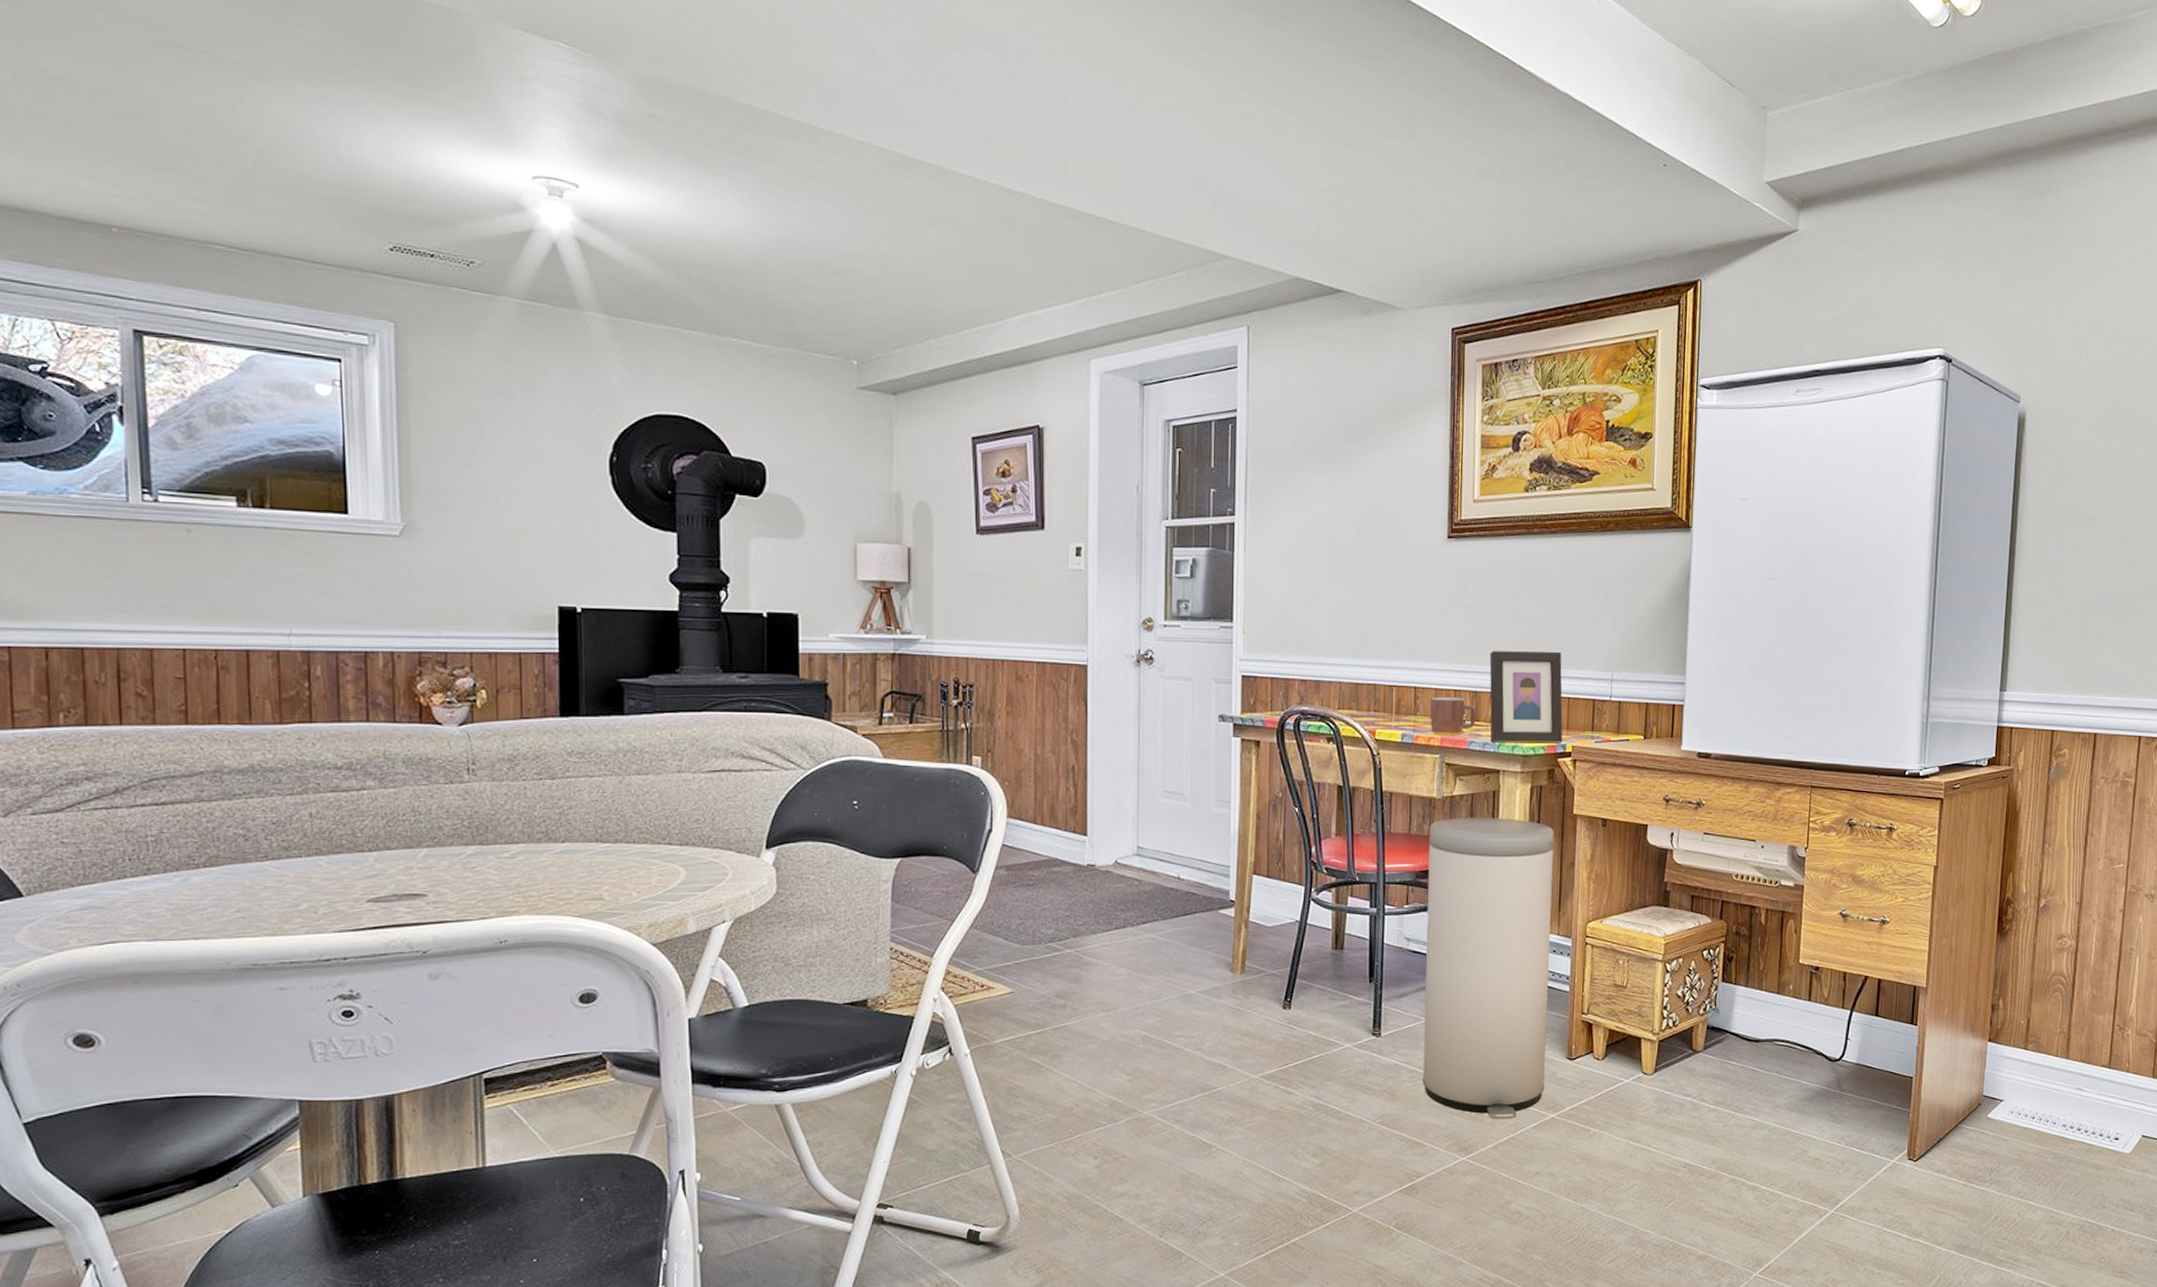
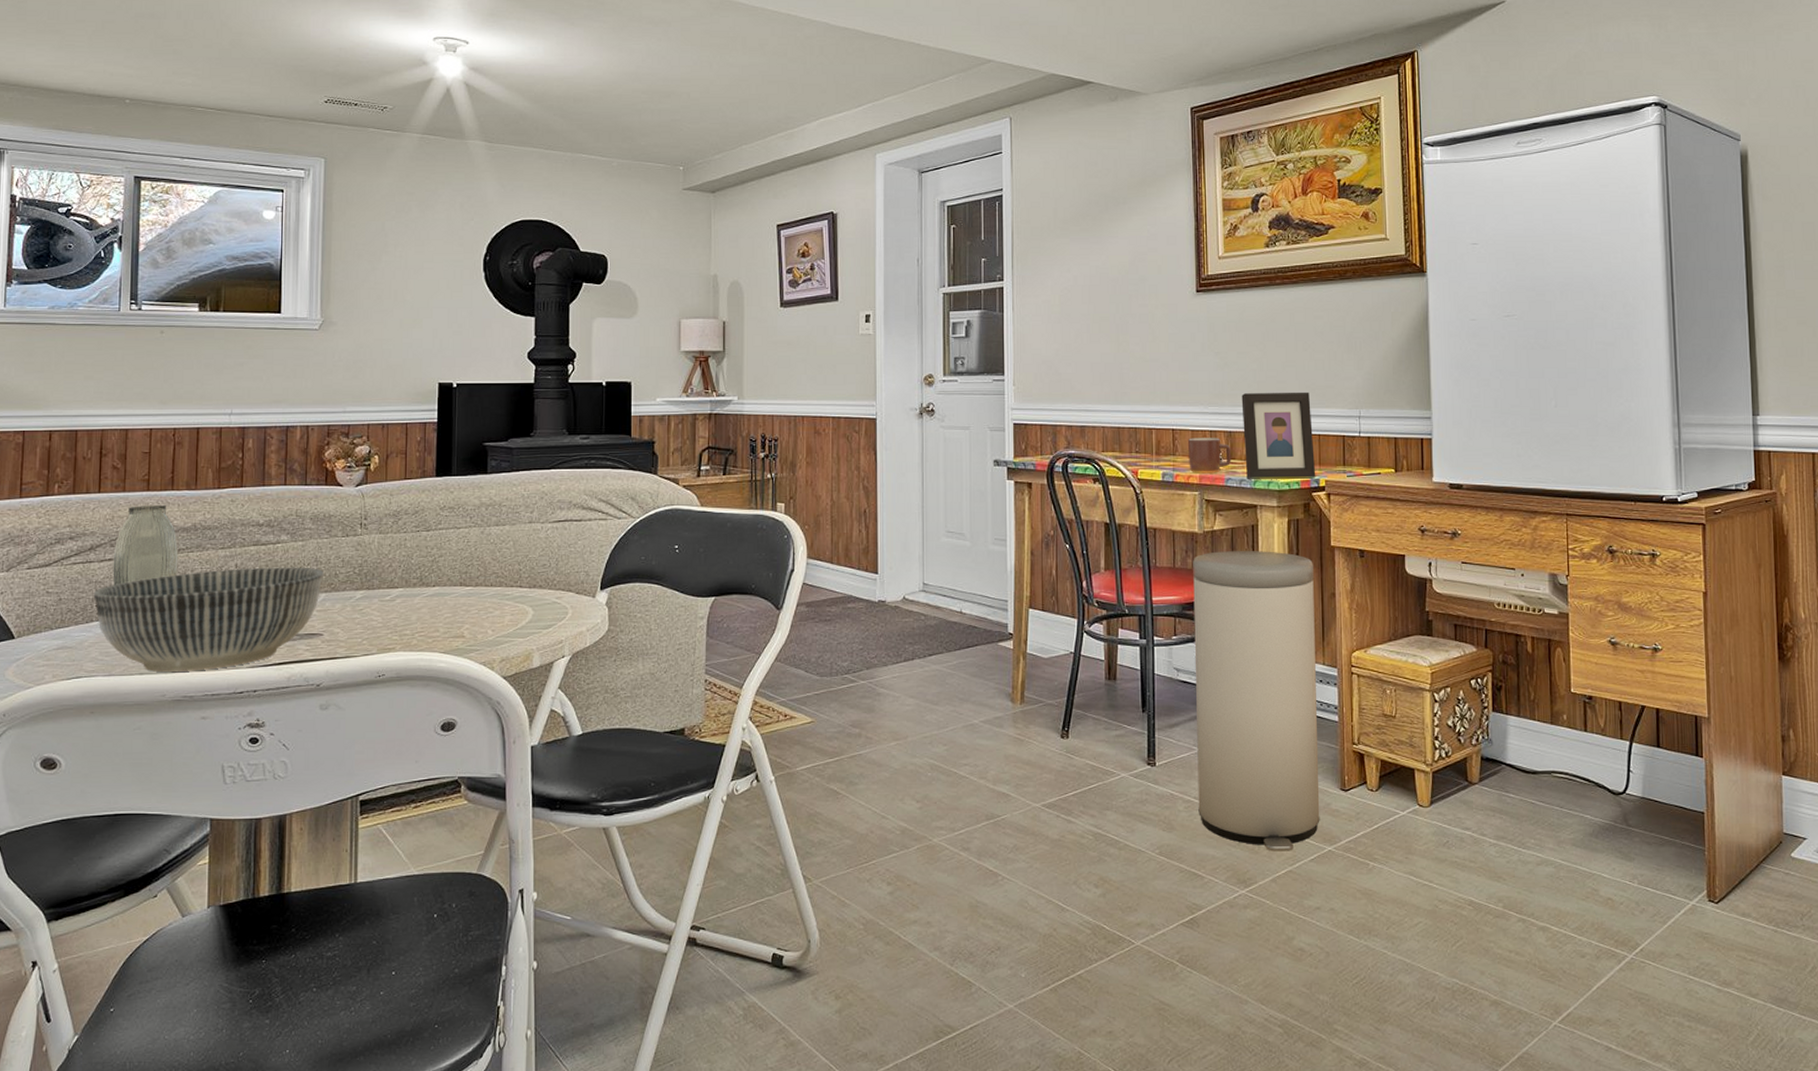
bowl: none [124,817,424,936] -> present [93,567,323,672]
vase: none [146,740,235,835] -> present [112,504,179,585]

